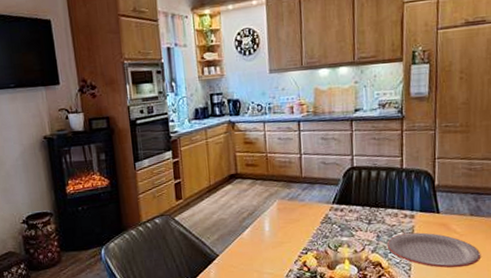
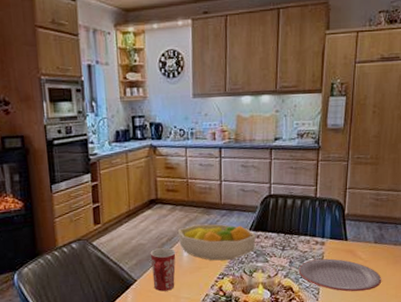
mug: none [231,222,258,267] -> present [150,247,176,292]
fruit bowl: none [258,198,341,236] -> present [177,224,257,261]

